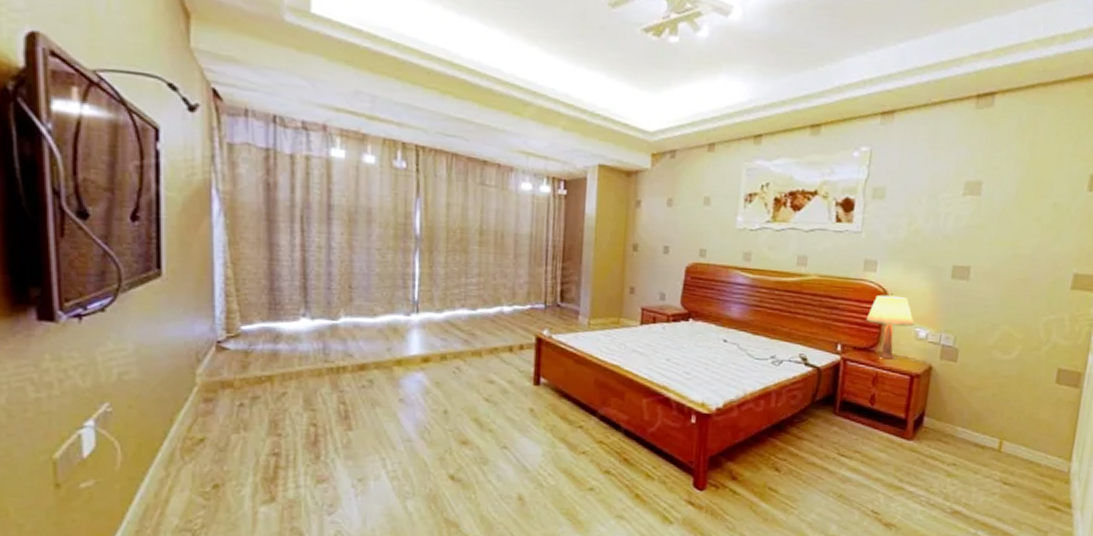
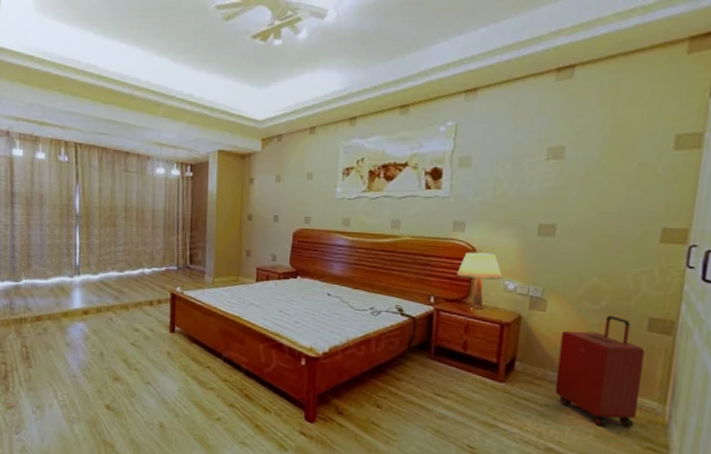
suitcase: none [963,366,1052,486] -> present [555,315,645,428]

